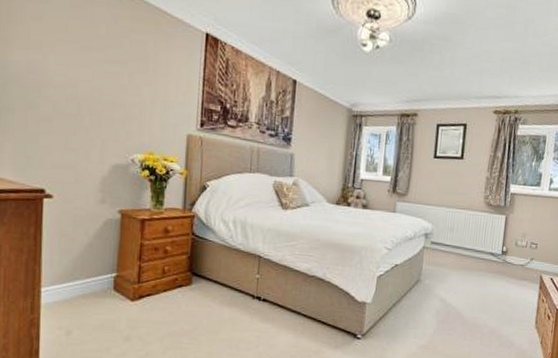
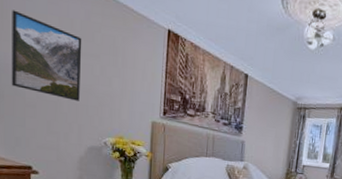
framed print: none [23,14,108,114] -> present [11,9,82,101]

